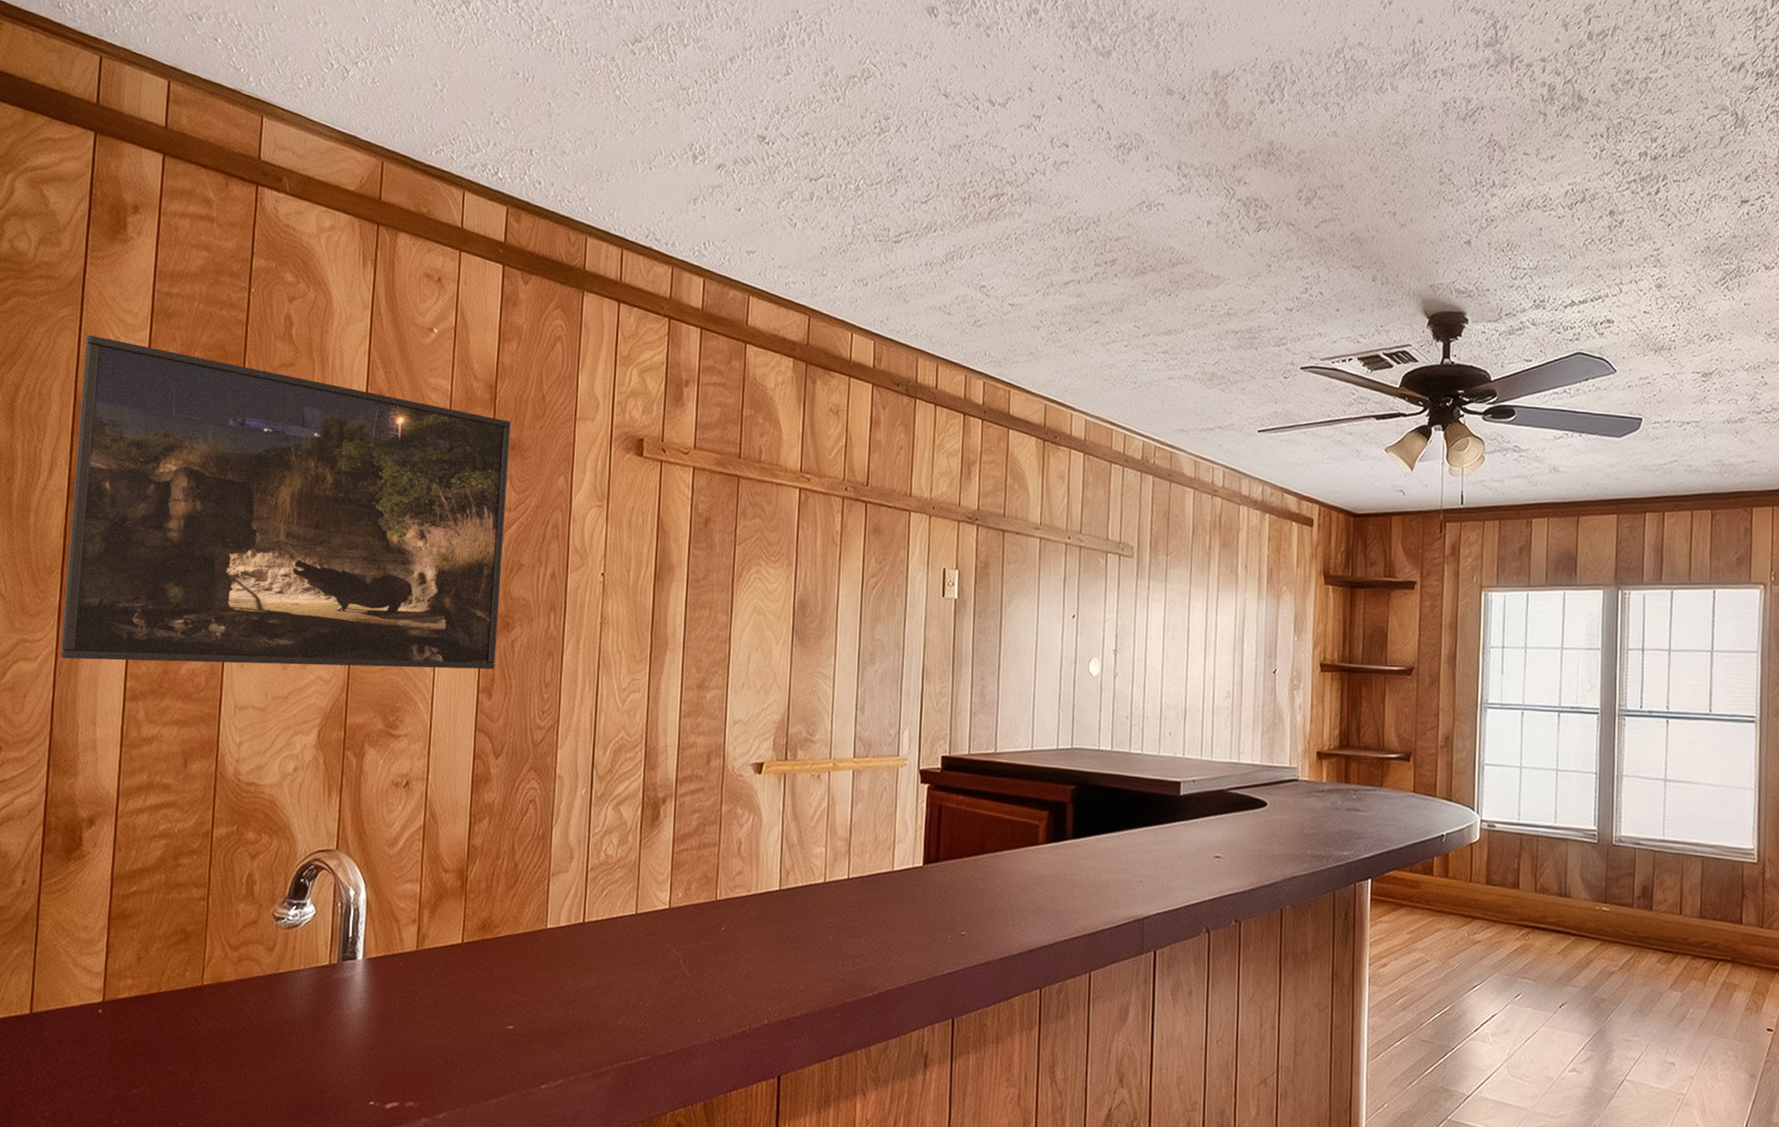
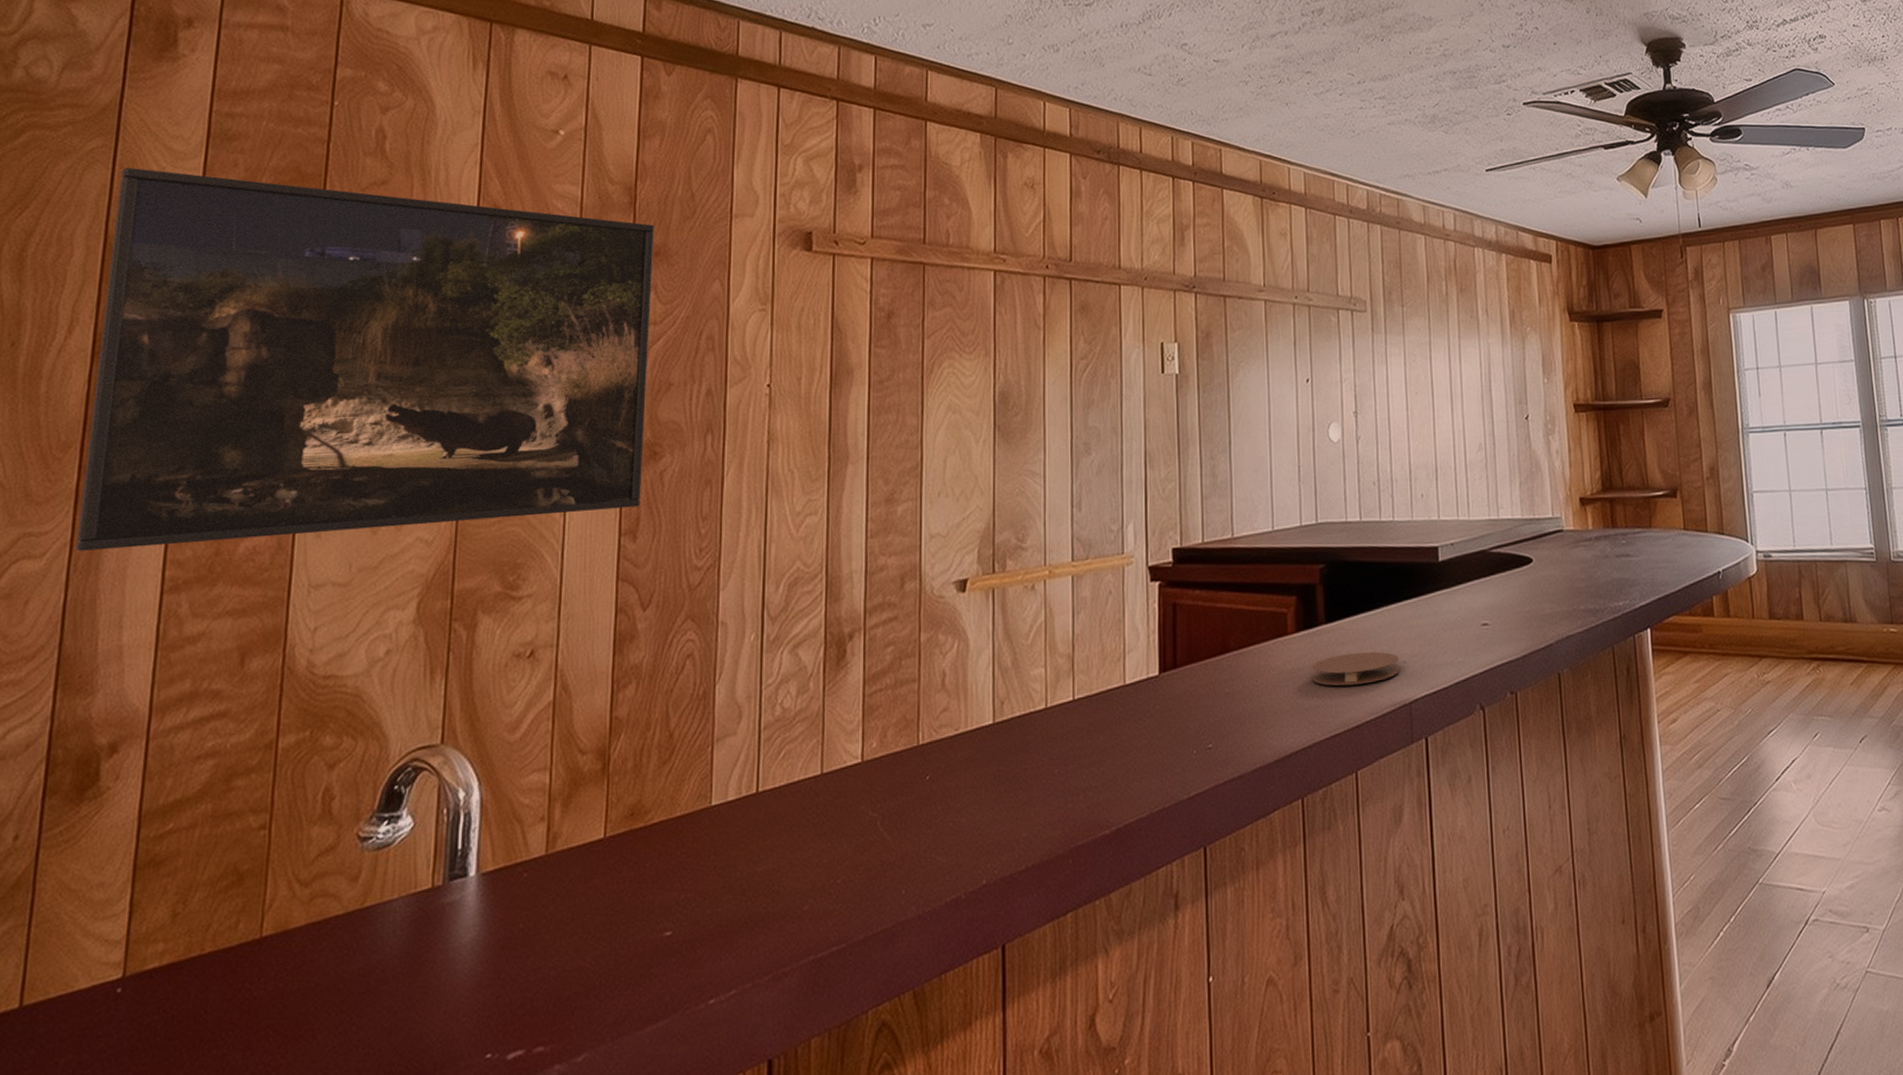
coaster: none [1057,868,1137,897] -> present [1311,651,1400,686]

